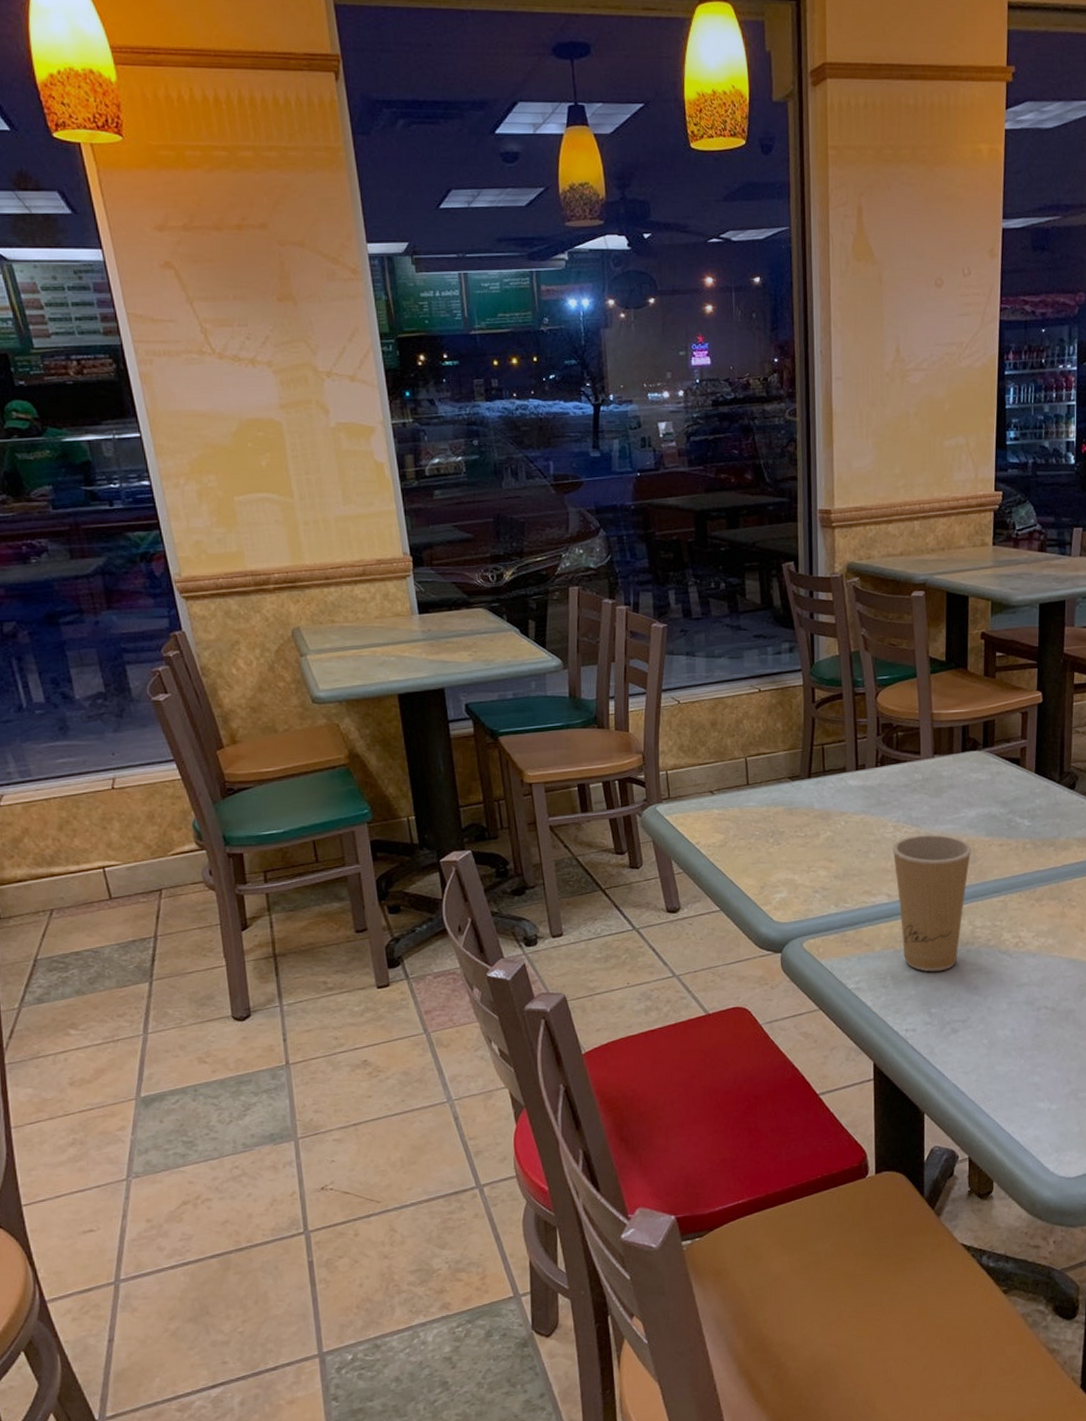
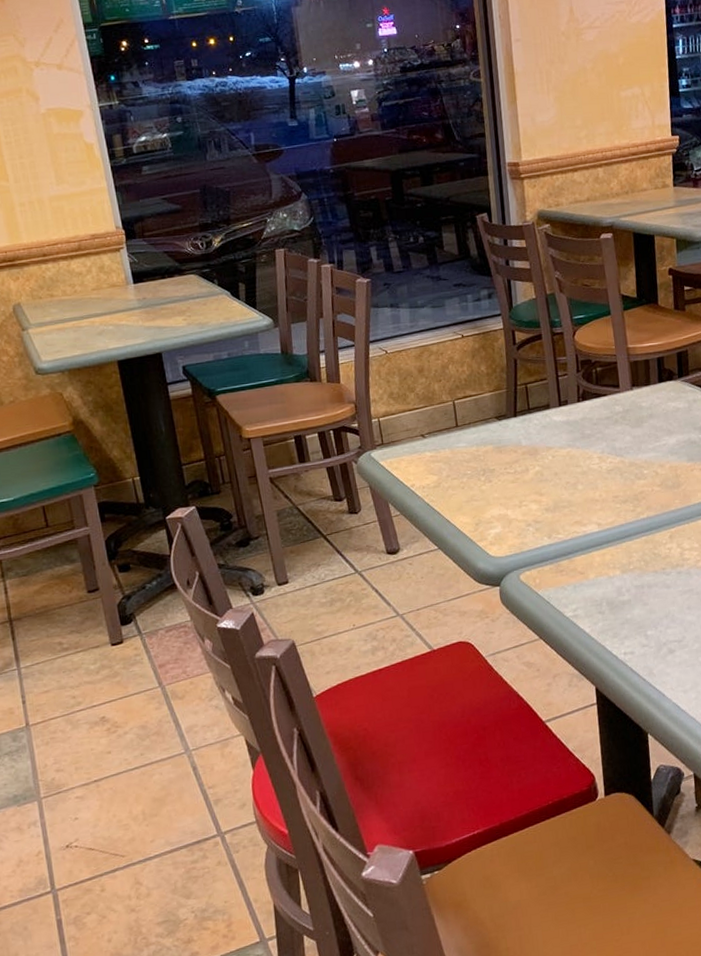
paper cup: present [892,835,972,972] -> none [599,463,675,596]

